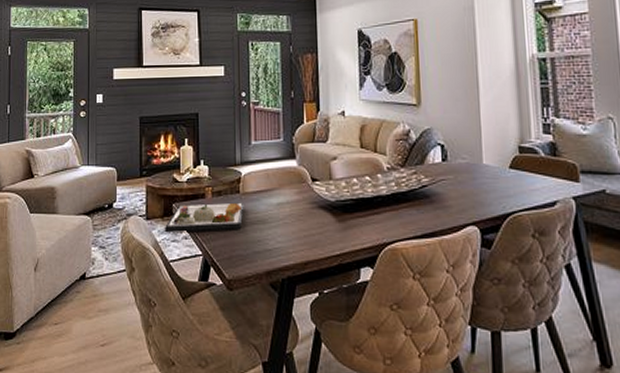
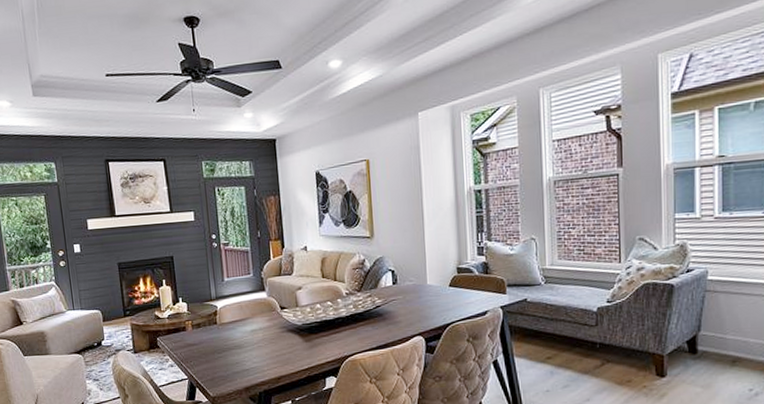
dinner plate: present [165,202,244,233] -> none [152,332,222,363]

